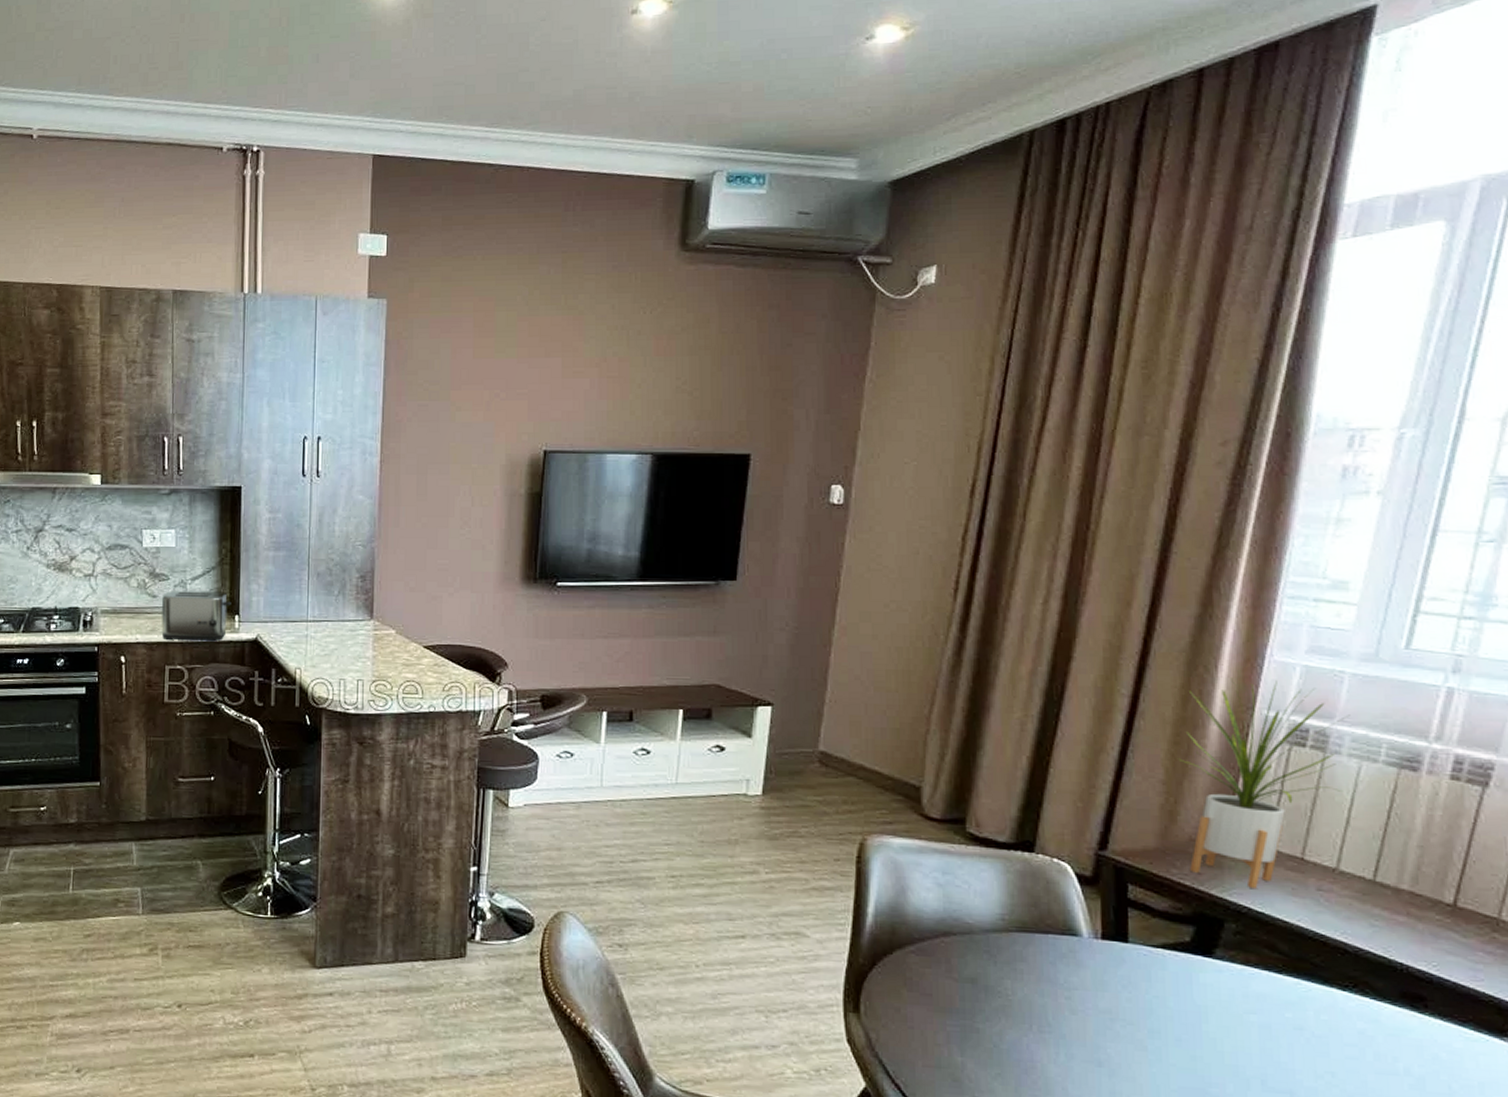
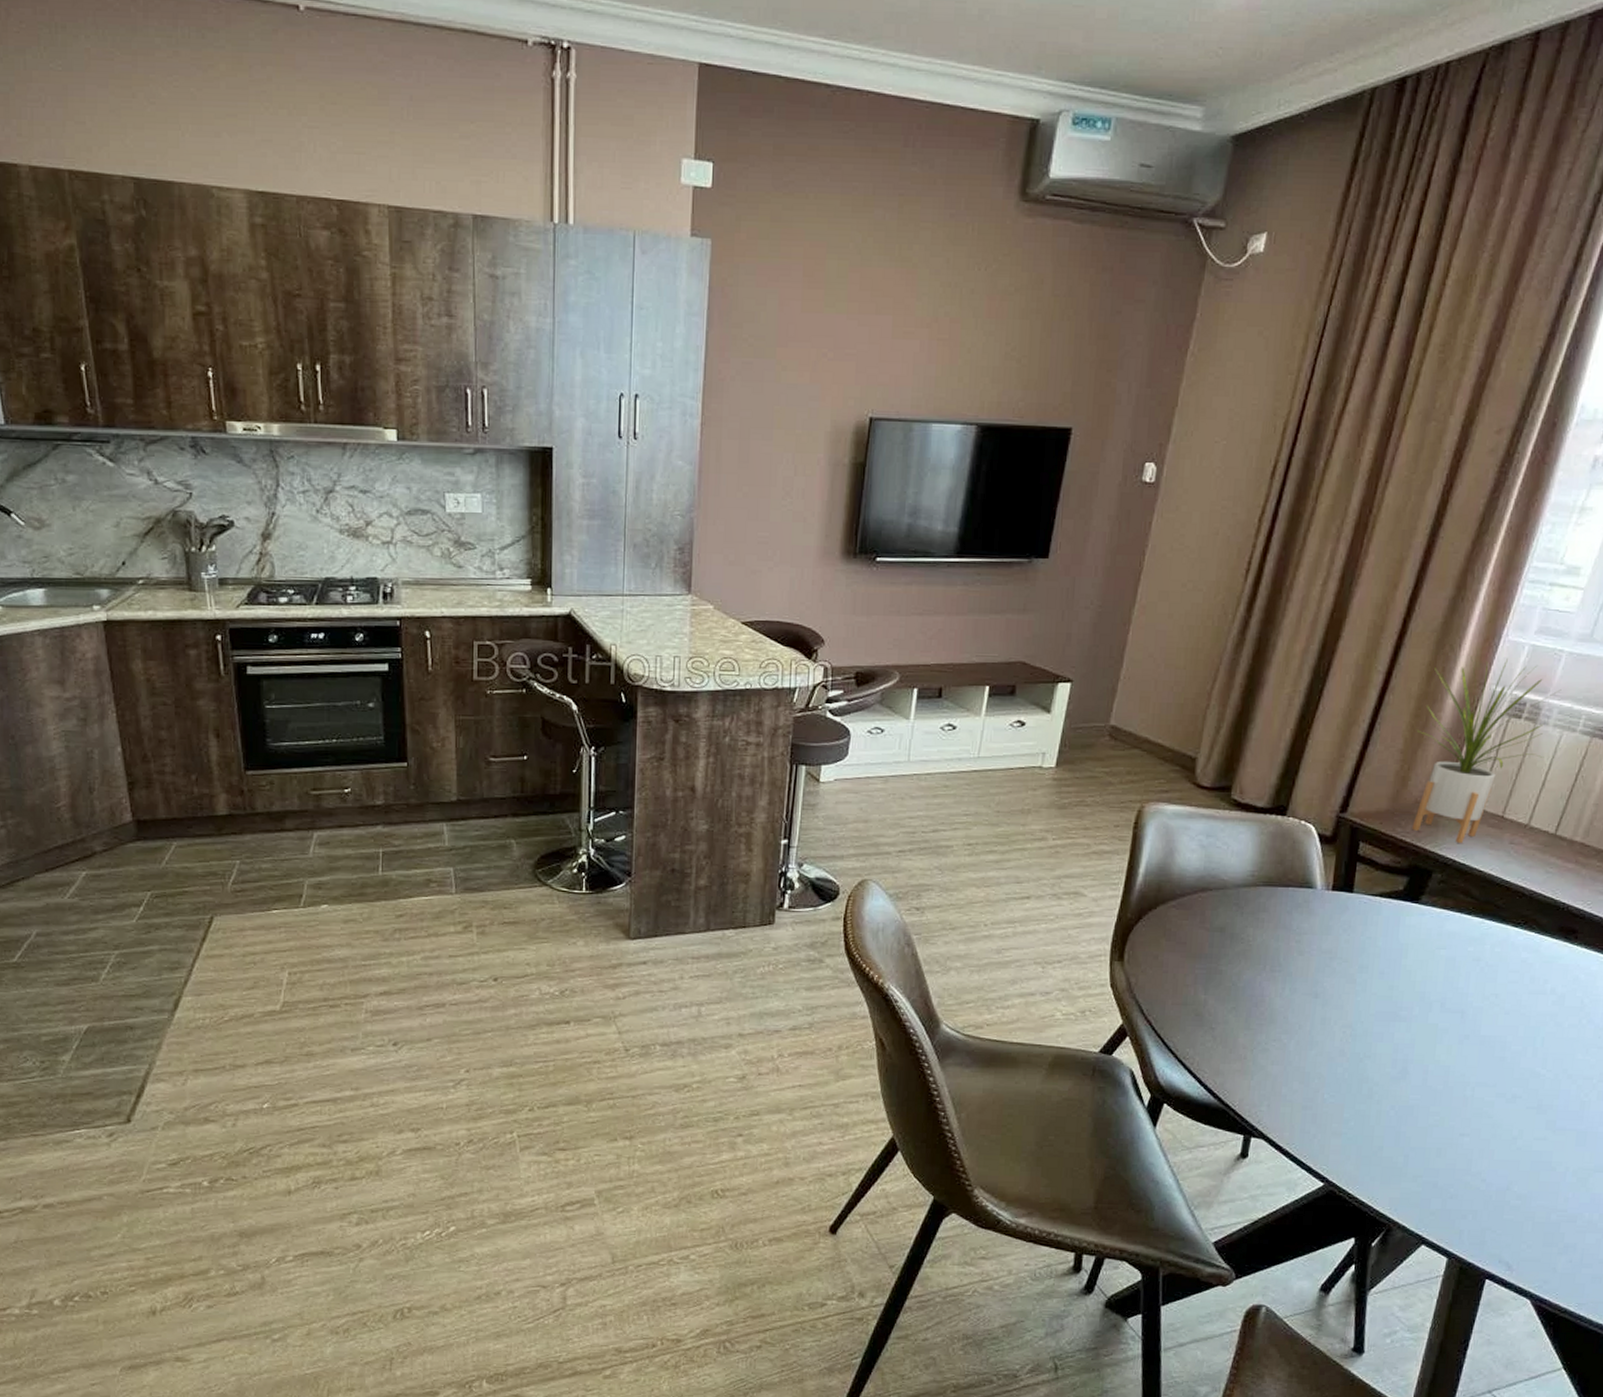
toaster: present [161,591,231,642] -> none [467,561,543,616]

